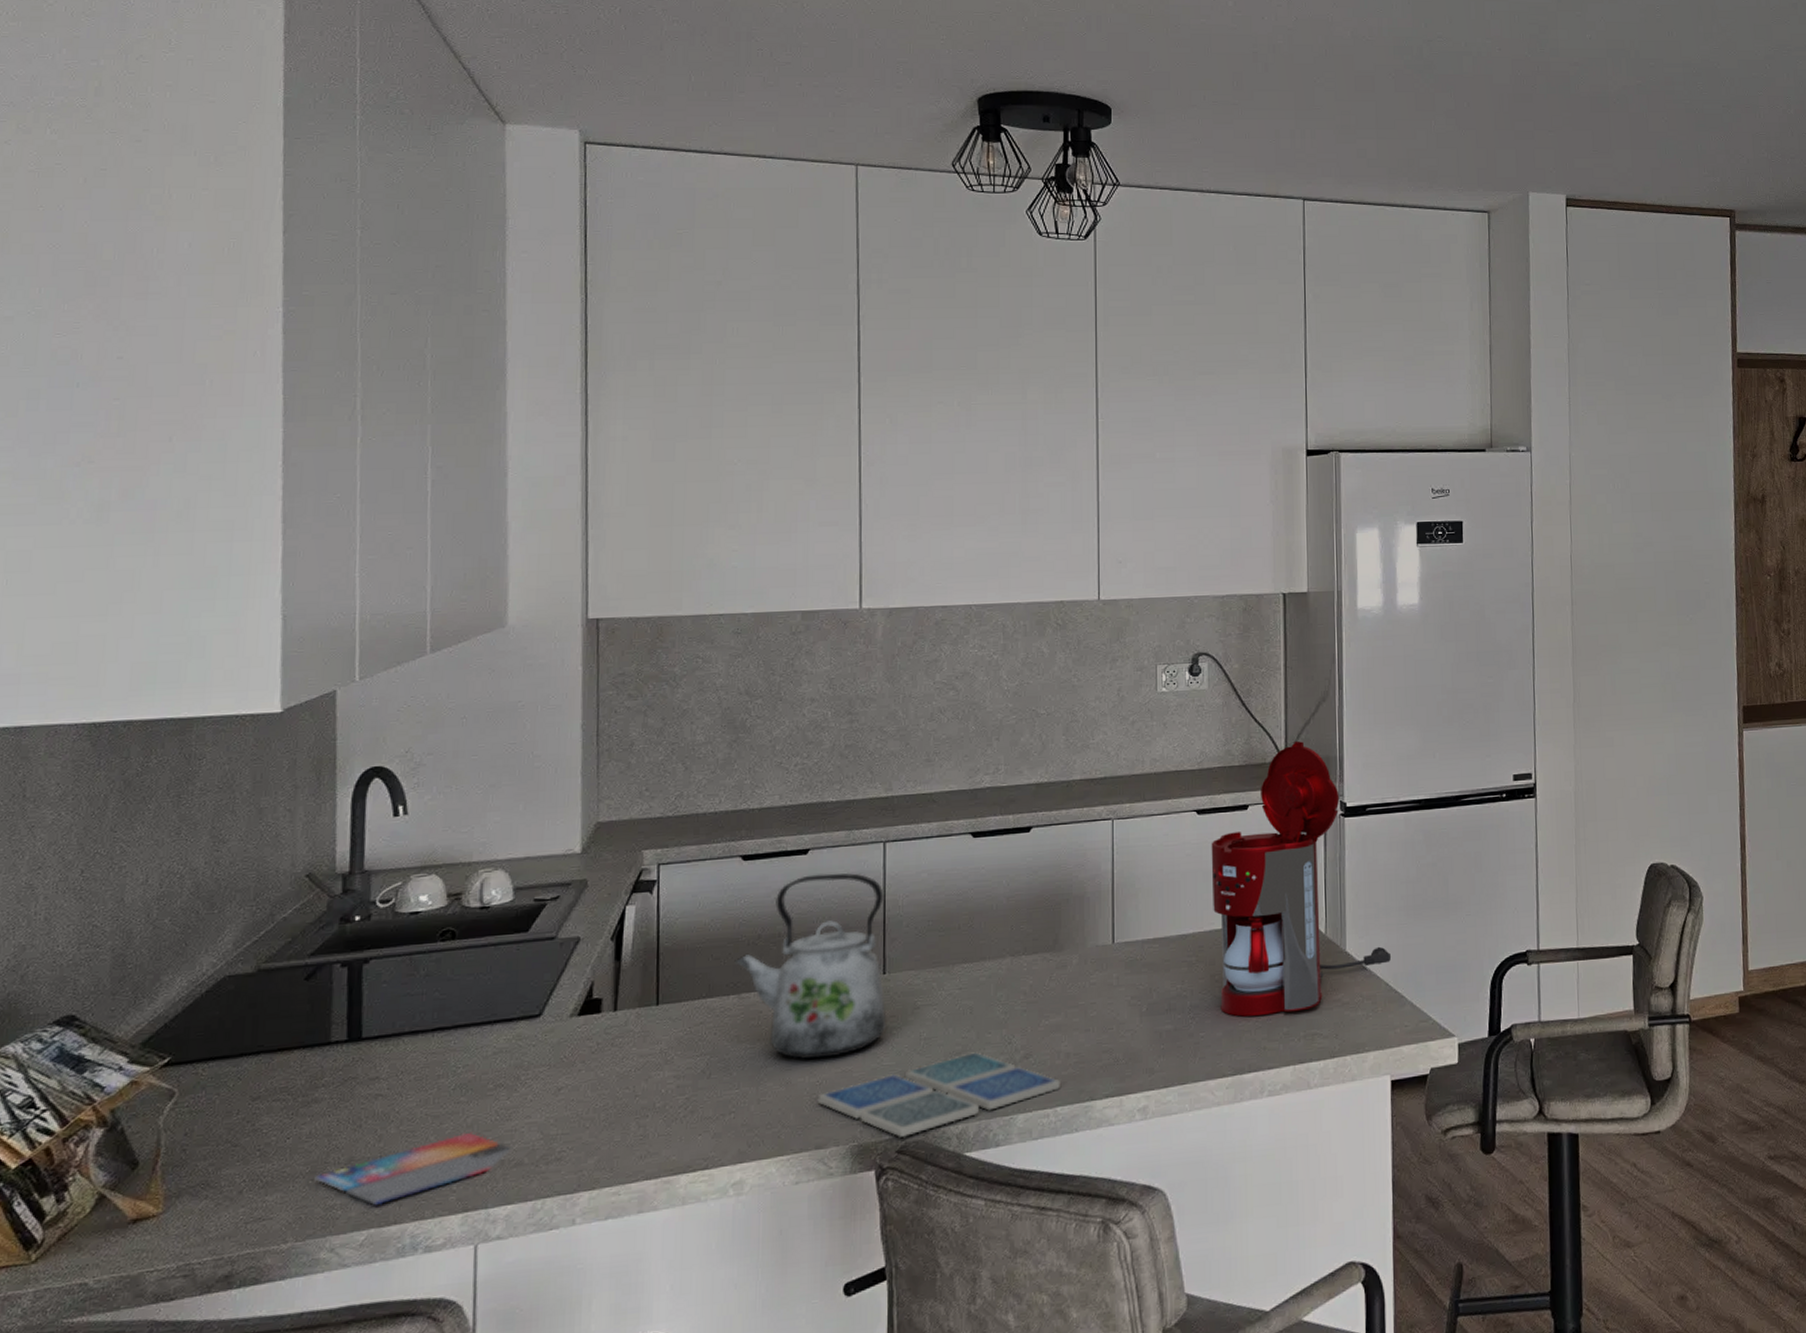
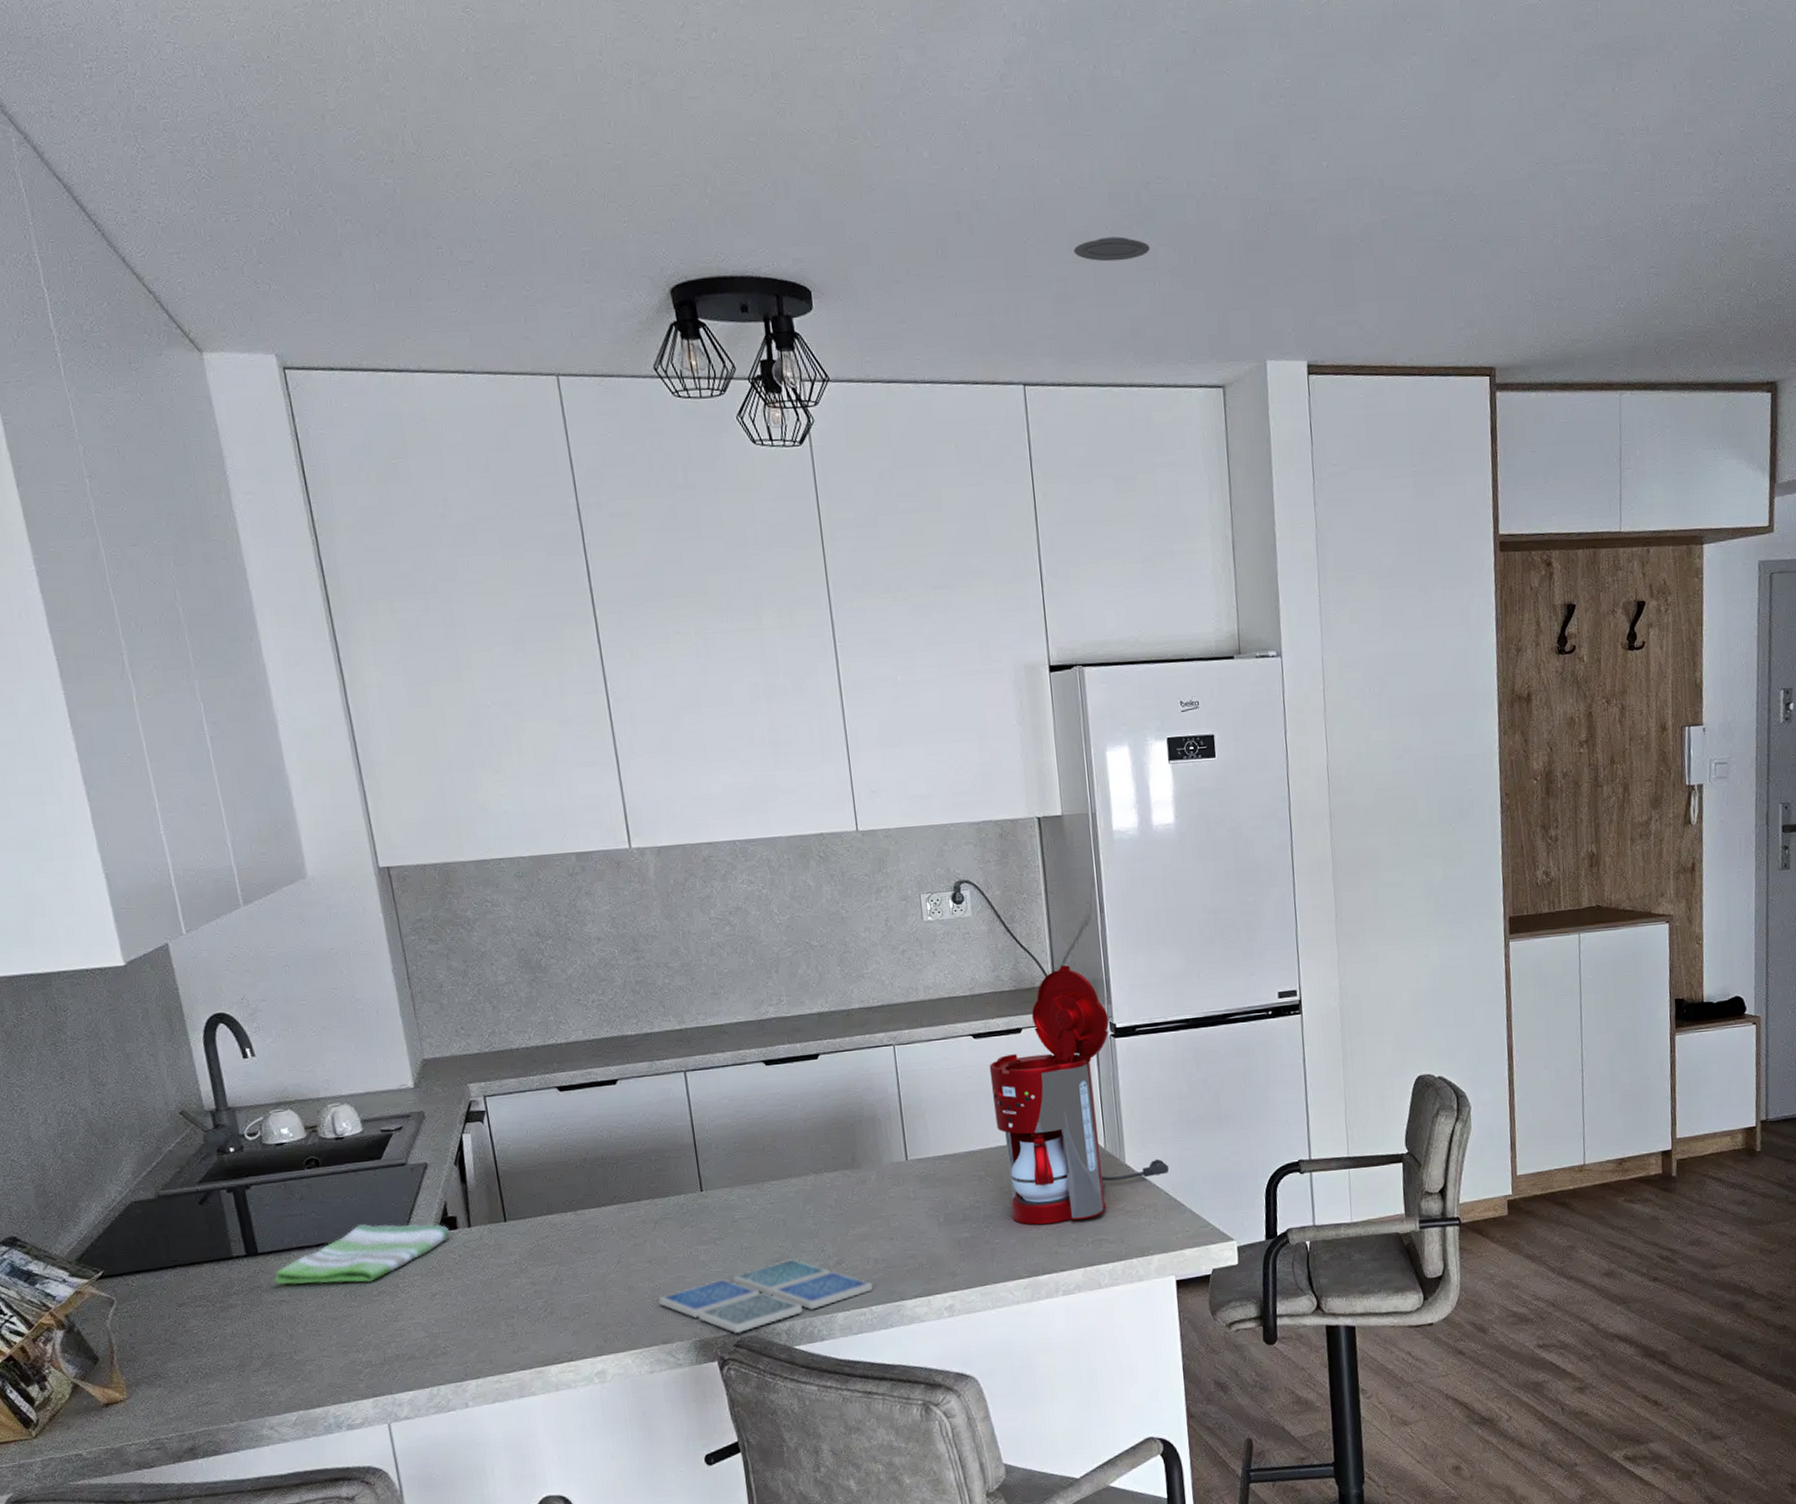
smartphone: present [315,1131,512,1206] -> none [244,1331,404,1393]
dish towel: none [373,1006,592,1076] -> present [273,1223,451,1285]
kettle: present [734,872,887,1059] -> none [566,1100,710,1267]
recessed light: none [1358,82,1428,102] -> present [1073,236,1150,262]

